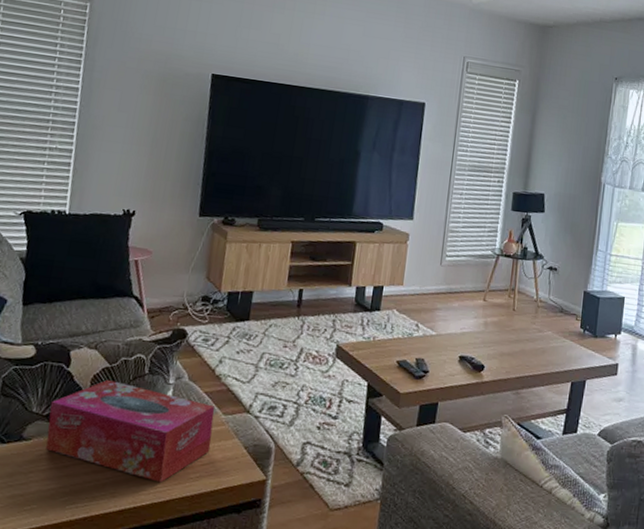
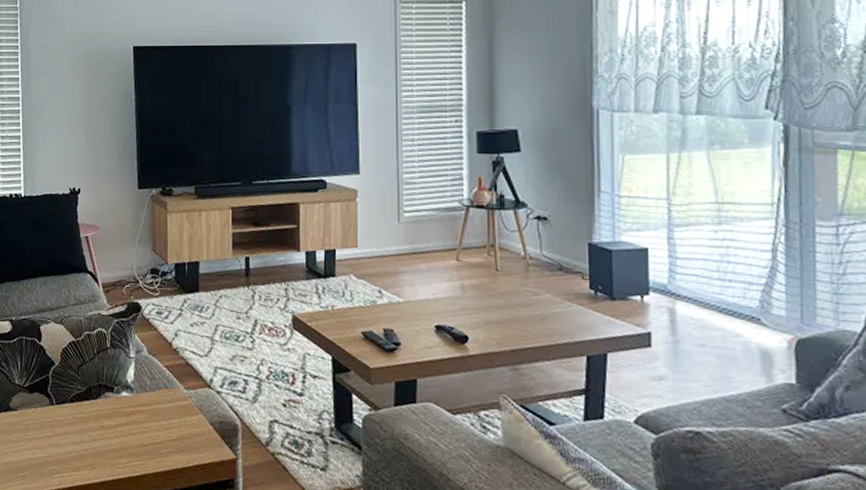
tissue box: present [46,379,215,483] -> none [29,353,177,457]

